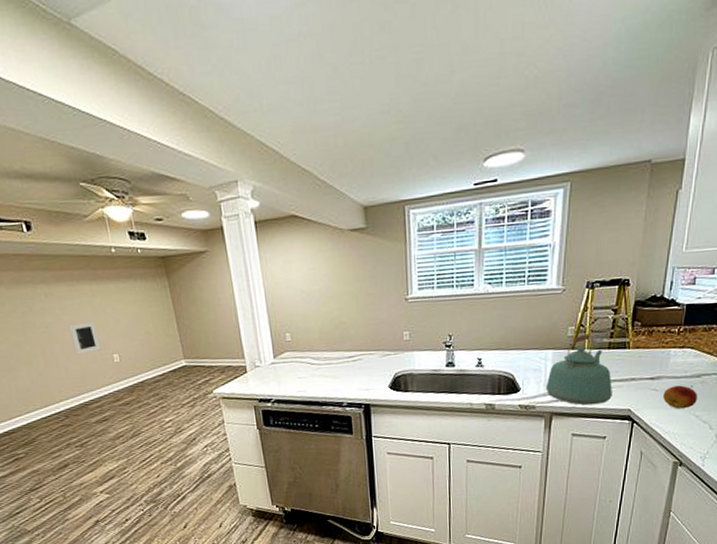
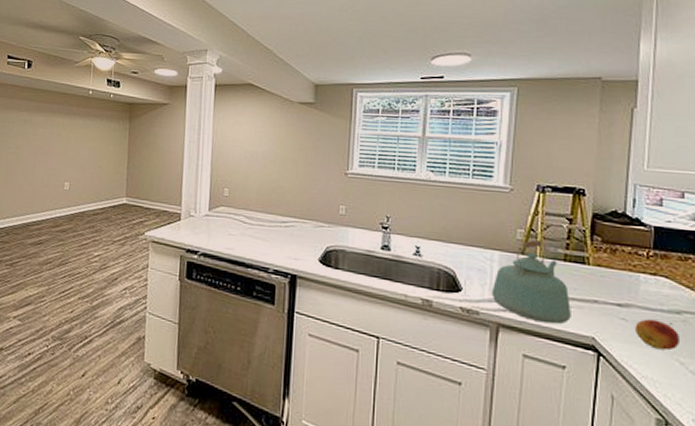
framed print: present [68,321,102,355] -> none [33,149,58,178]

